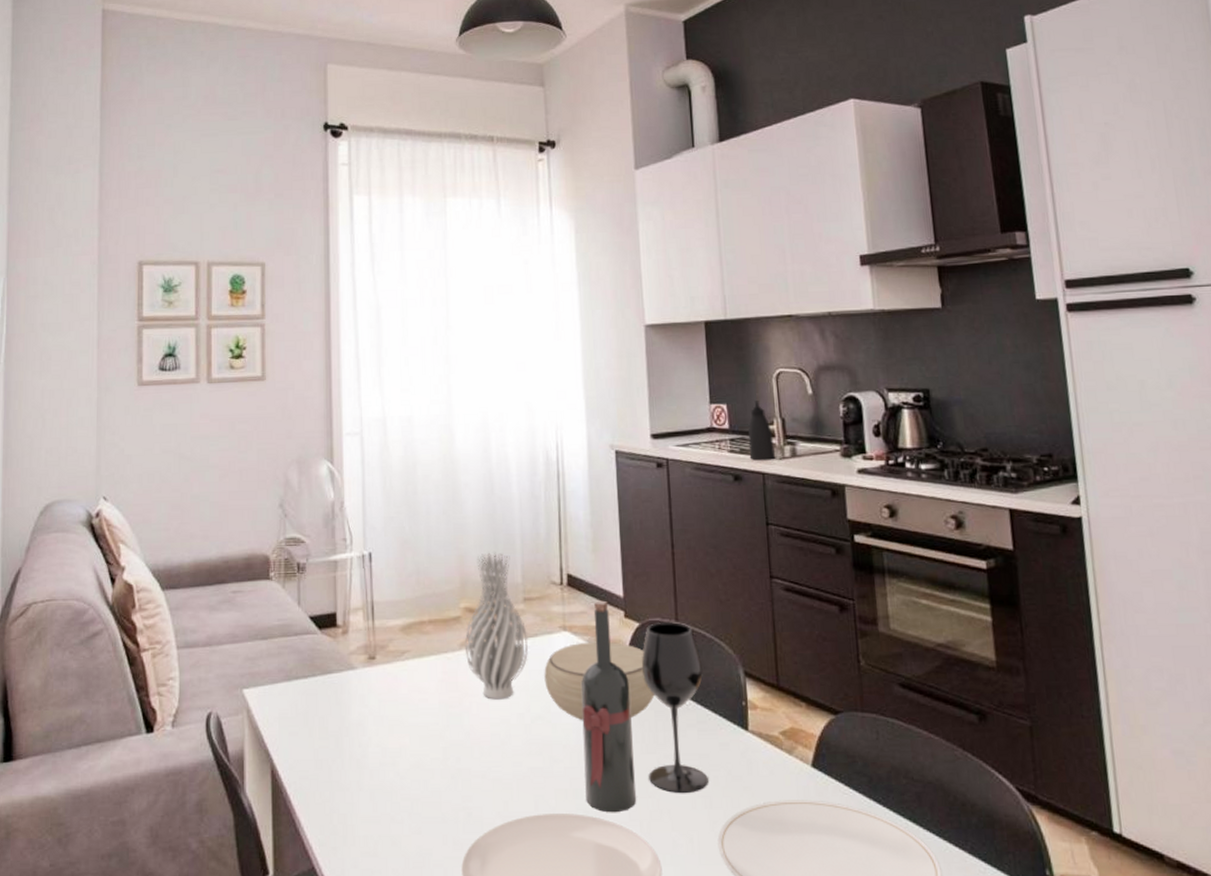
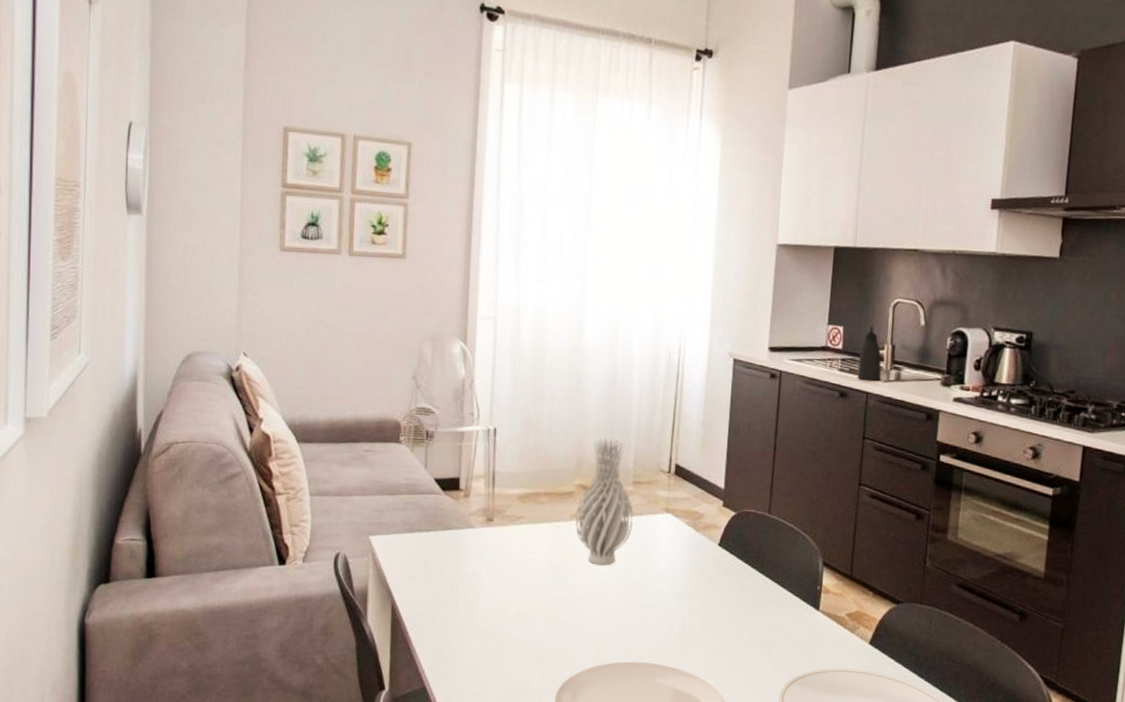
bowl: present [544,641,655,721] -> none [644,524,741,591]
wine bottle: present [580,600,637,813] -> none [669,489,720,666]
wineglass: present [641,621,708,793] -> none [727,513,787,656]

